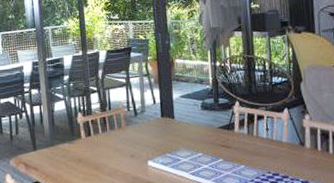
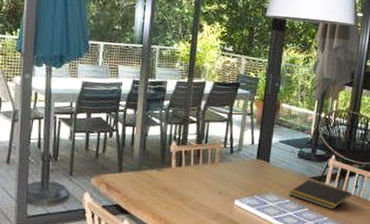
notepad: none [200,130,264,157] -> present [289,180,352,210]

